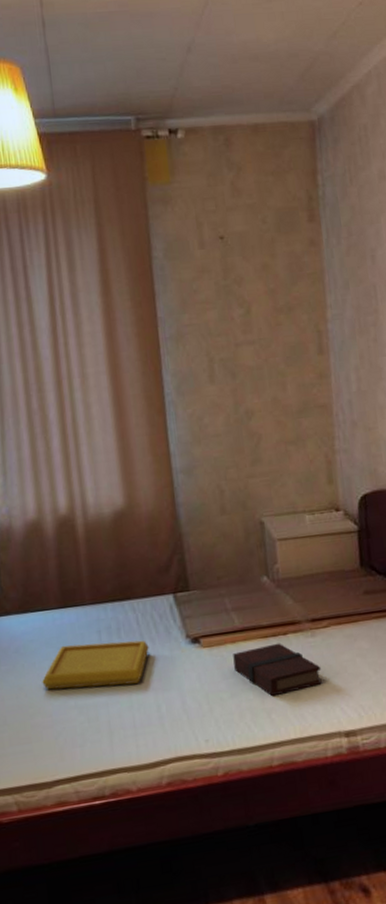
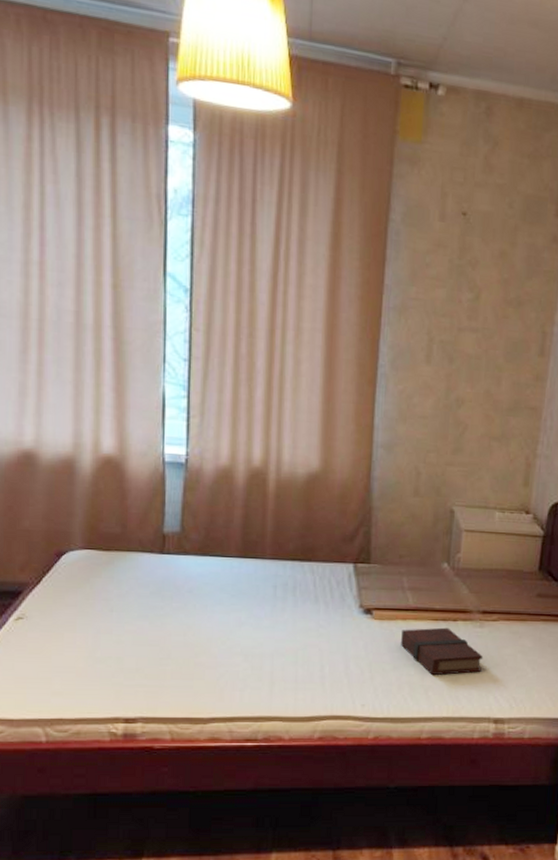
serving tray: present [42,640,149,690] -> none [211,593,322,641]

